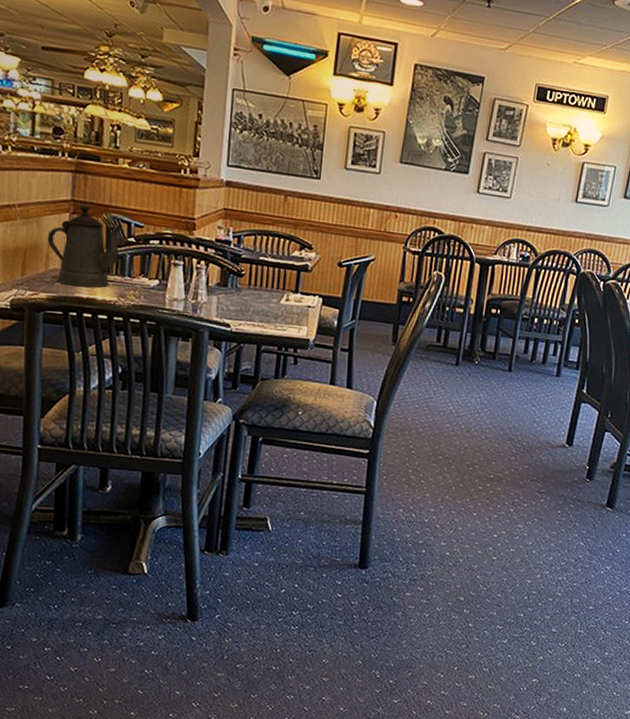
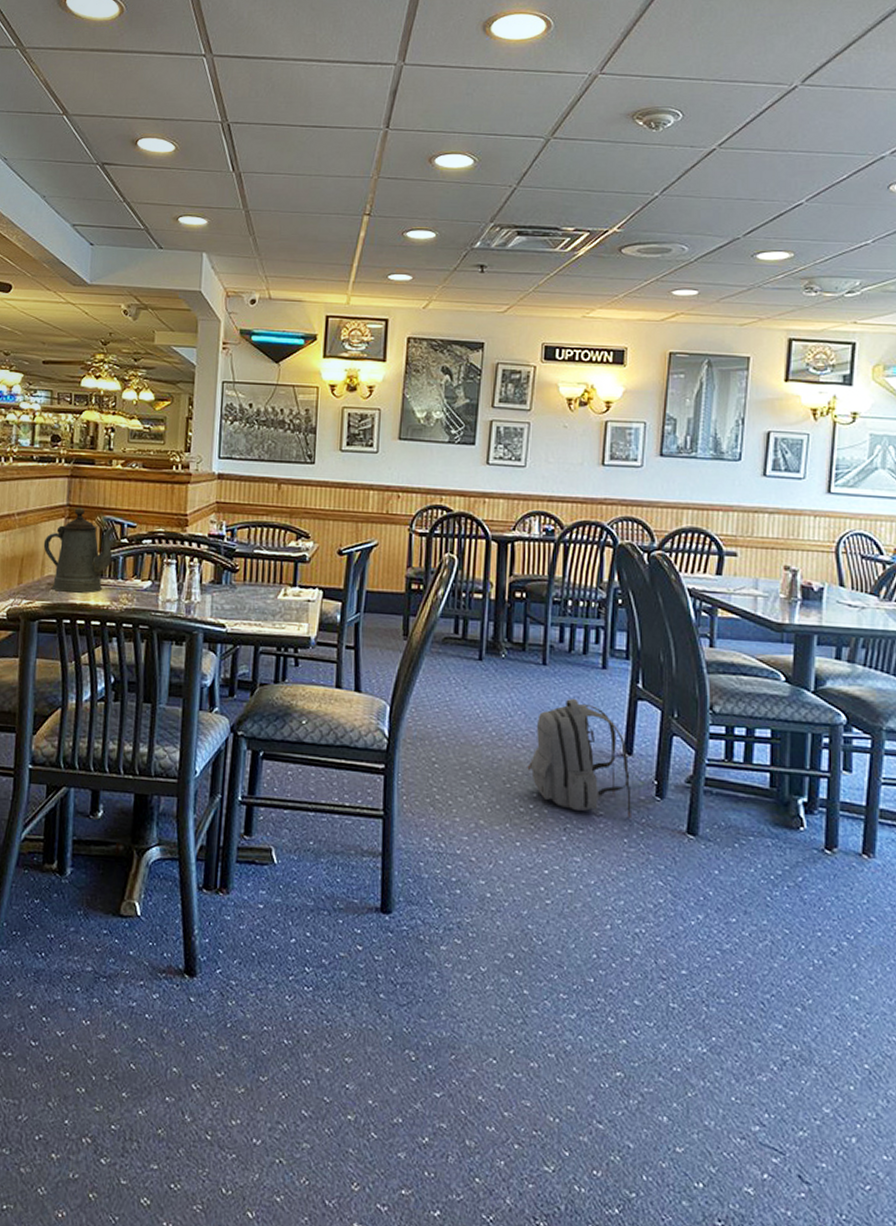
backpack: none [487,399,569,496] -> present [527,698,631,820]

